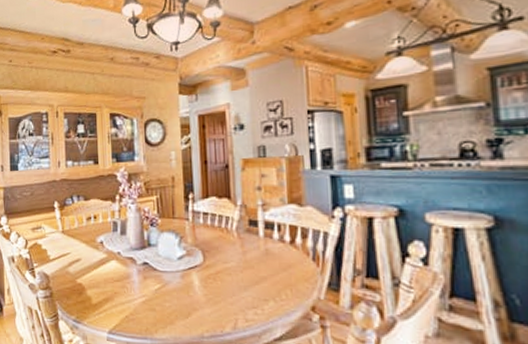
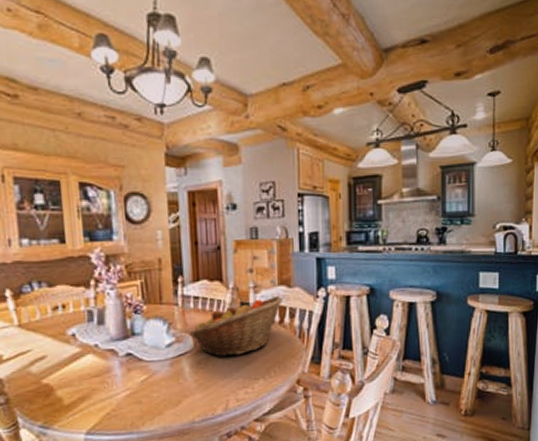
fruit basket: none [199,214,295,274] -> present [189,295,284,357]

